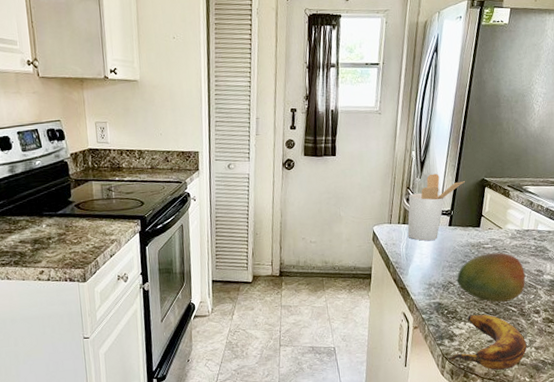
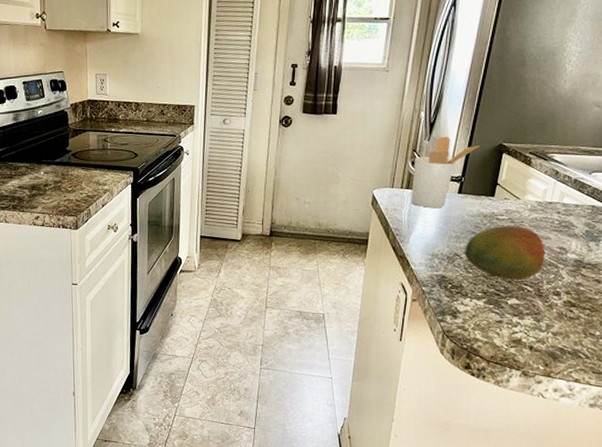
banana: present [449,314,527,370] -> none [450,291,543,354]

